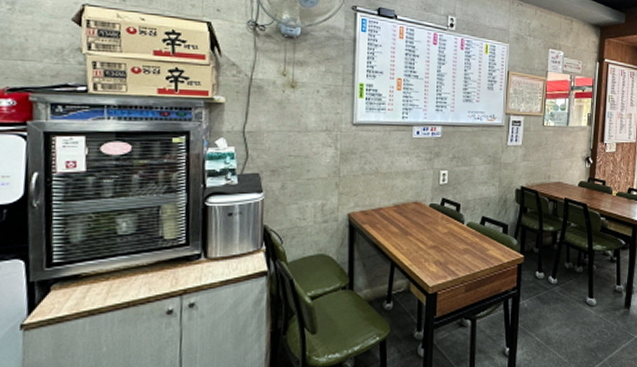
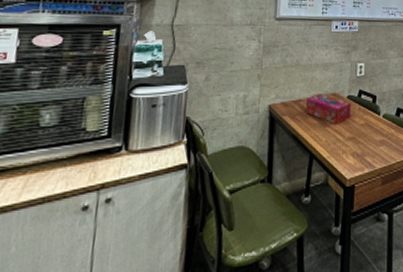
tissue box: none [387,202,434,233] -> present [306,94,351,124]

